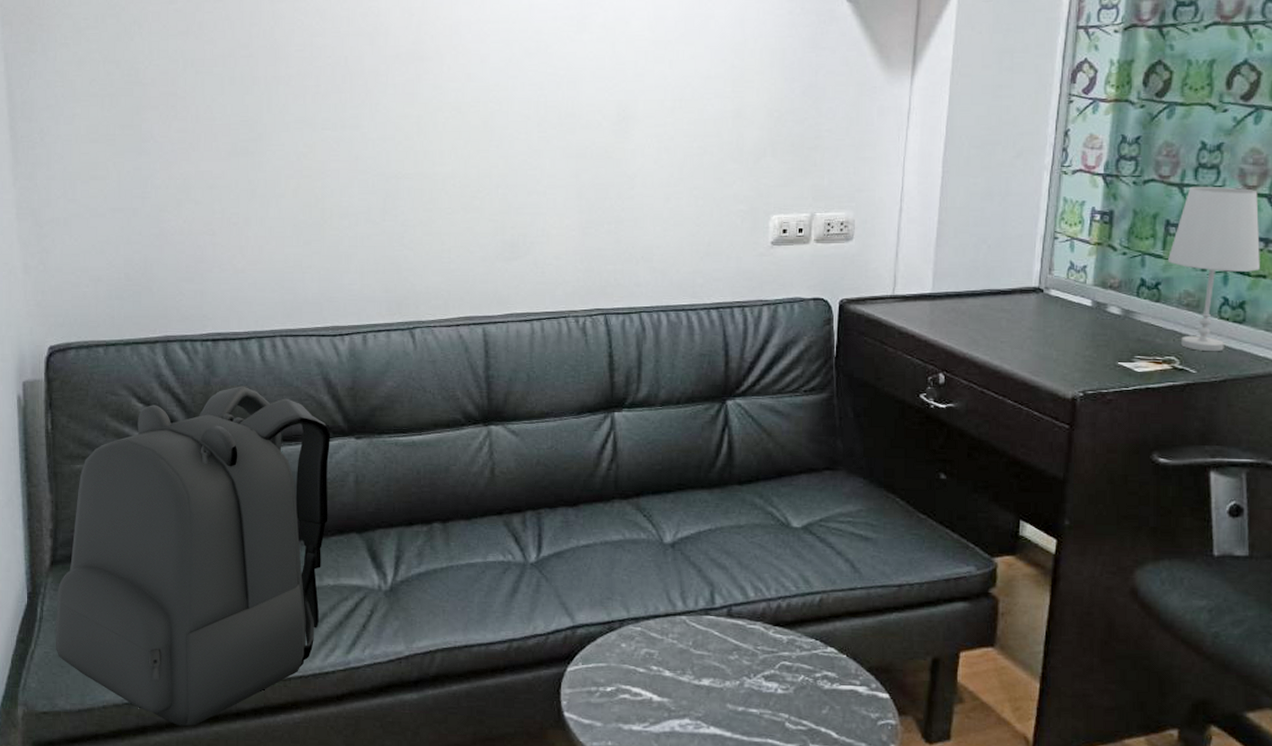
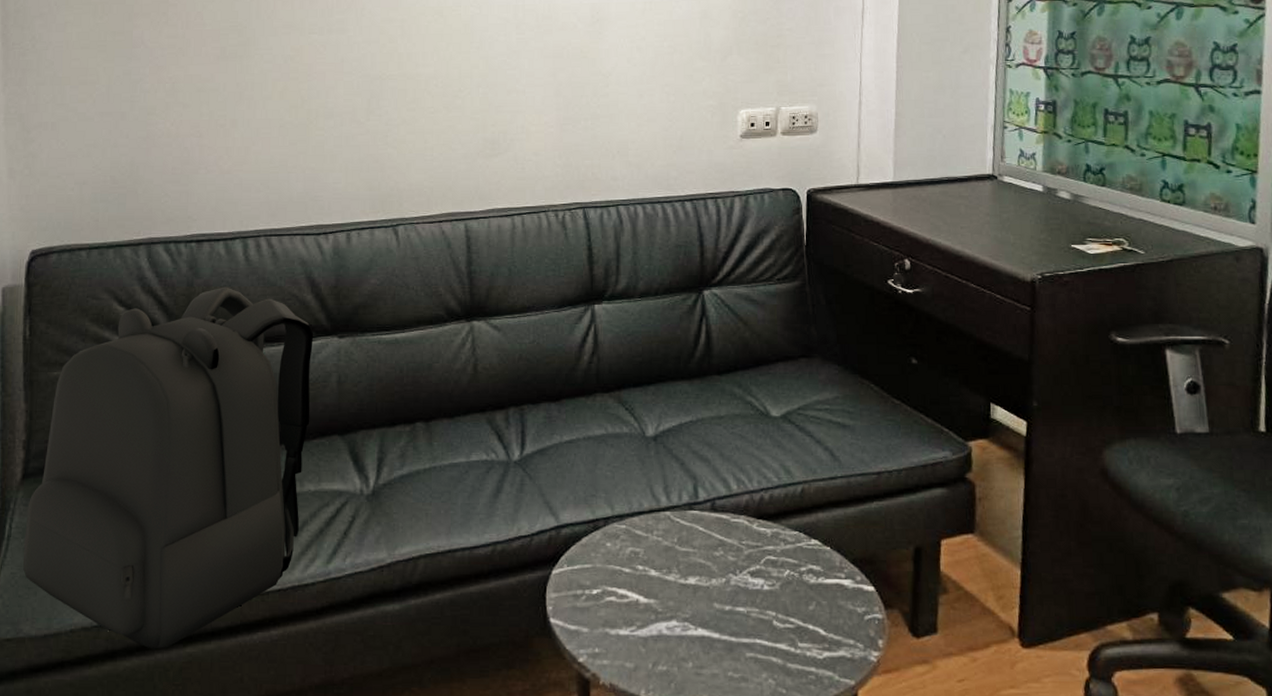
table lamp: present [1167,186,1260,352] -> none [1109,77,1194,233]

